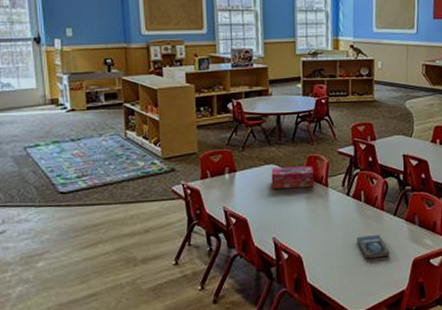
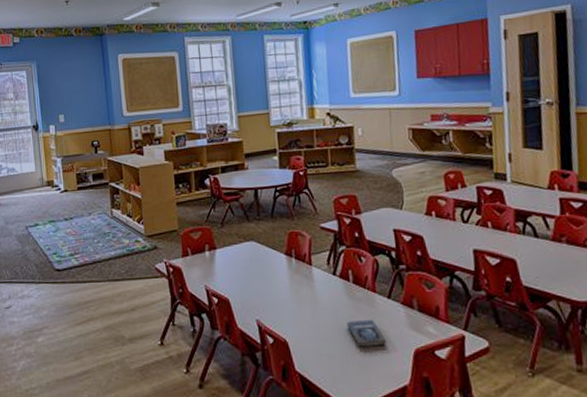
tissue box: present [271,166,314,189] -> none [251,243,297,267]

